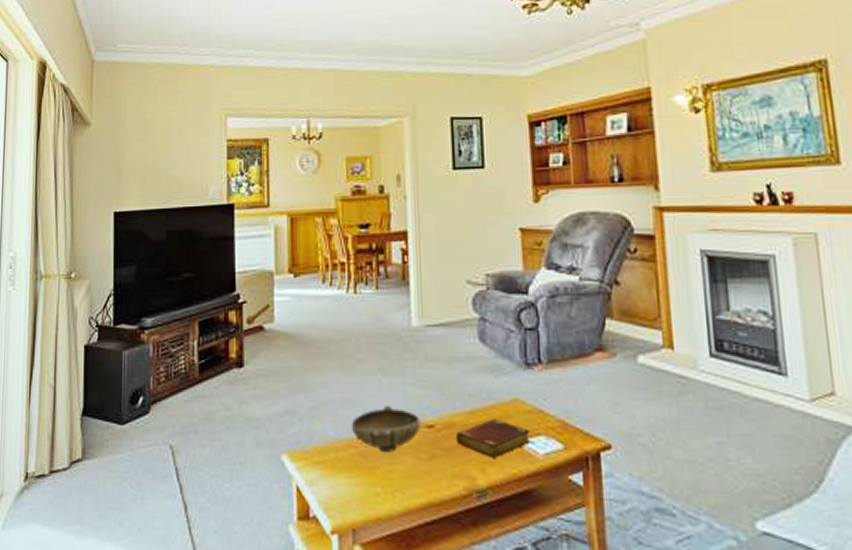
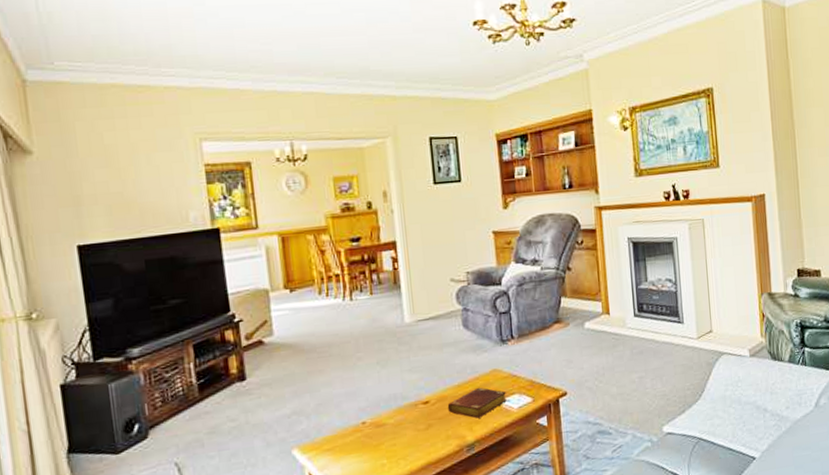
bowl: present [351,405,421,452] -> none [355,391,418,431]

